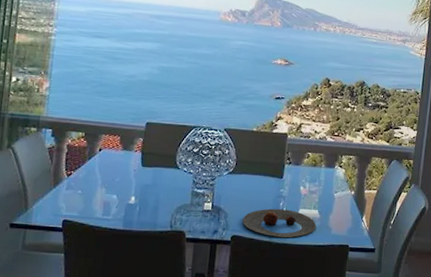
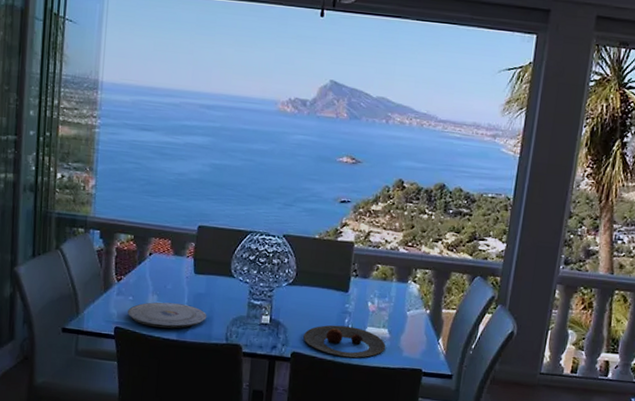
plate: none [76,194,153,219] -> present [128,302,207,329]

